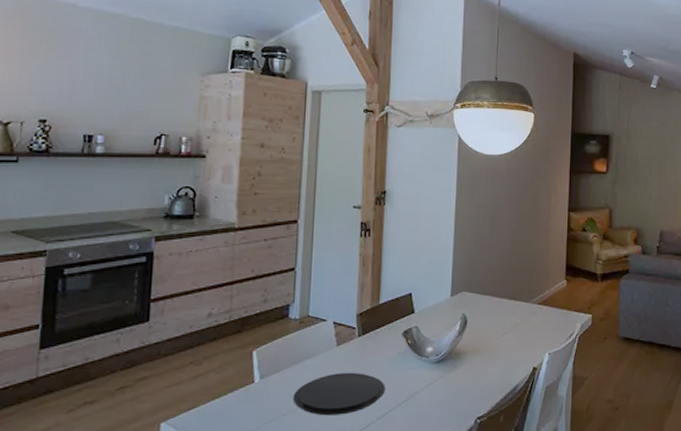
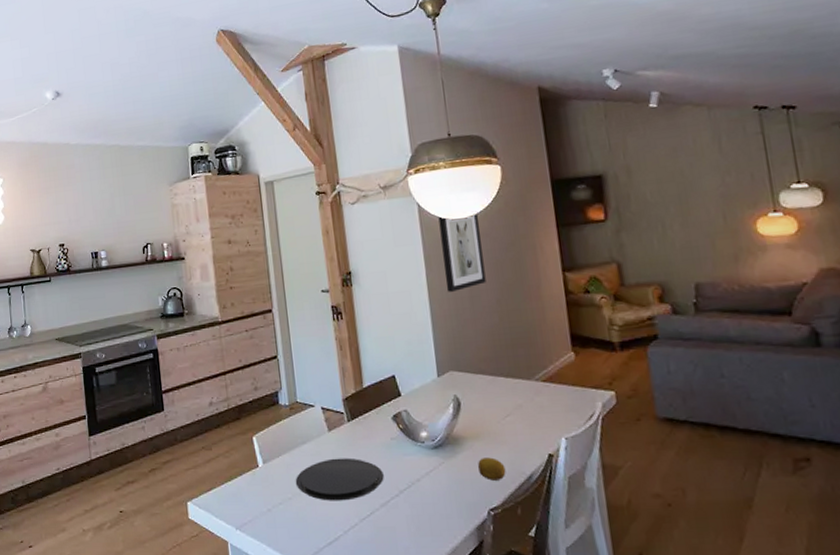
wall art: none [471,151,510,220] -> present [438,212,486,292]
fruit: none [472,370,496,392] -> present [477,457,506,481]

